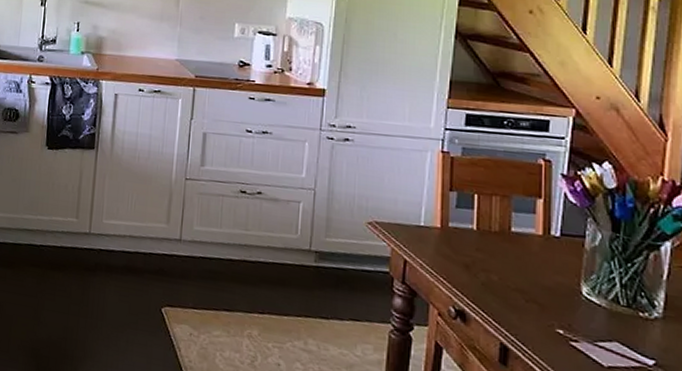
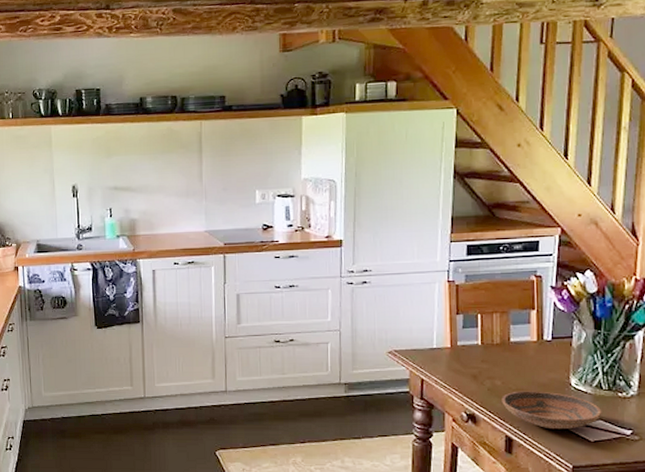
bowl: none [497,291,619,347] -> present [501,391,602,430]

